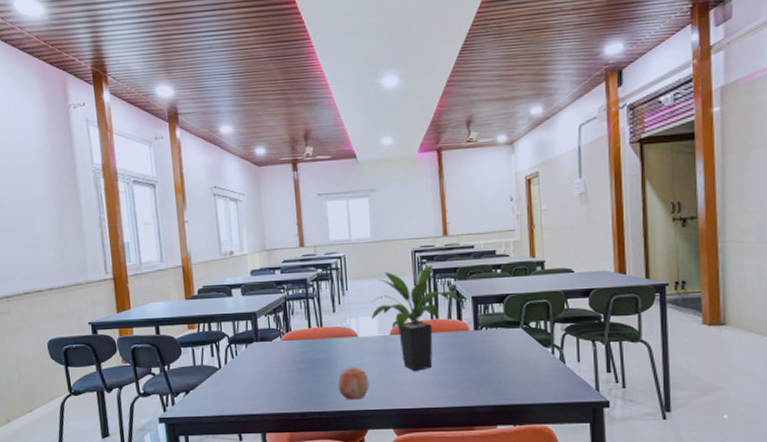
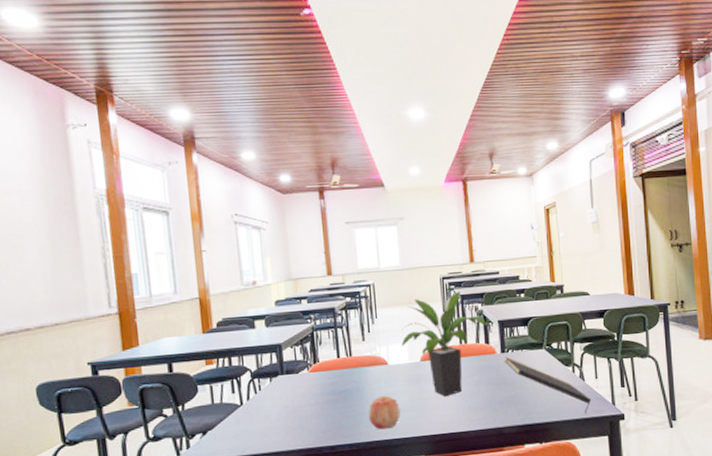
notepad: none [477,334,573,398] -> present [504,356,592,414]

